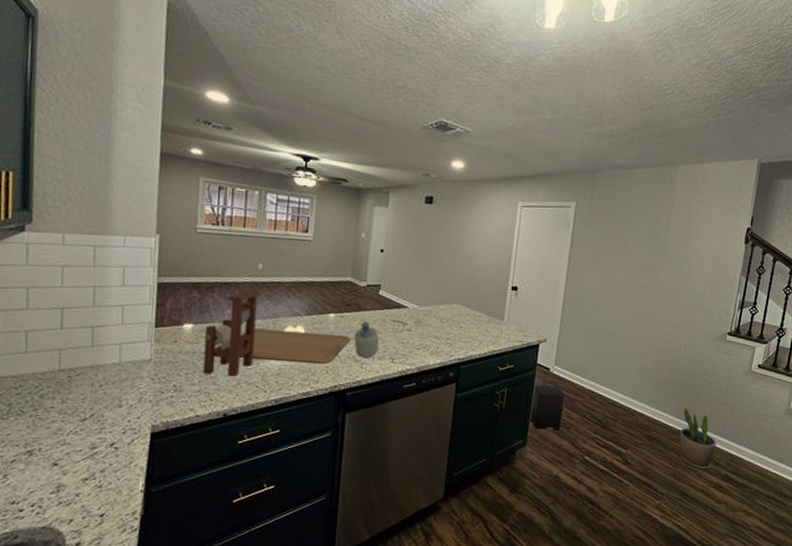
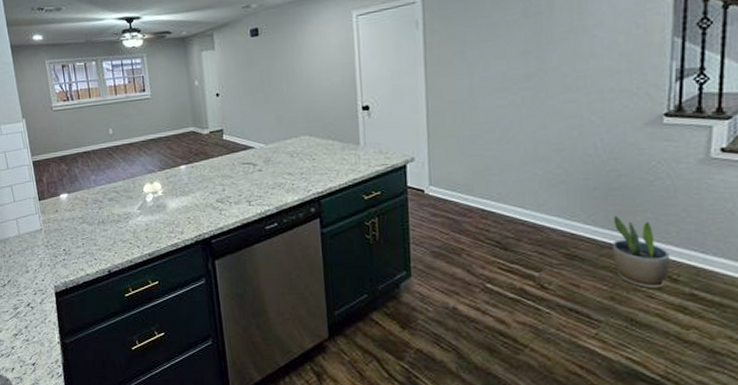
paper towel holder: present [202,290,262,376] -> none [77,155,123,237]
chopping board: present [213,328,350,364] -> none [88,185,205,218]
soap dispenser: present [354,321,380,358] -> none [208,168,235,204]
pedal bin: present [530,384,565,431] -> none [409,207,450,259]

